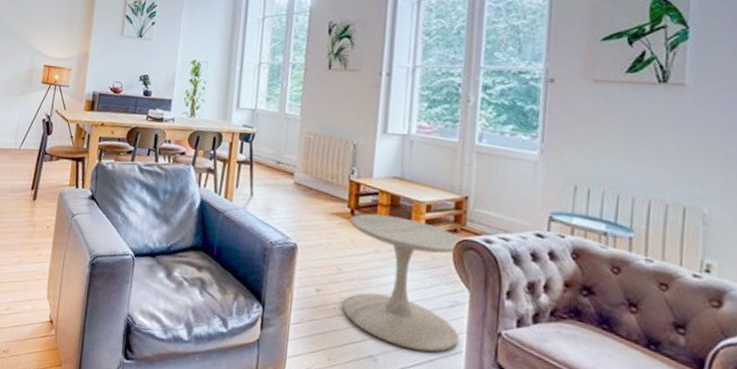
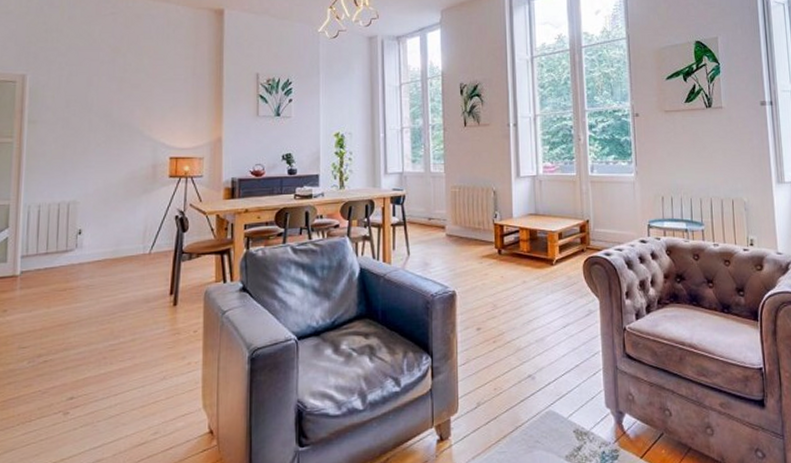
side table: present [342,213,463,353] -> none [499,248,596,360]

